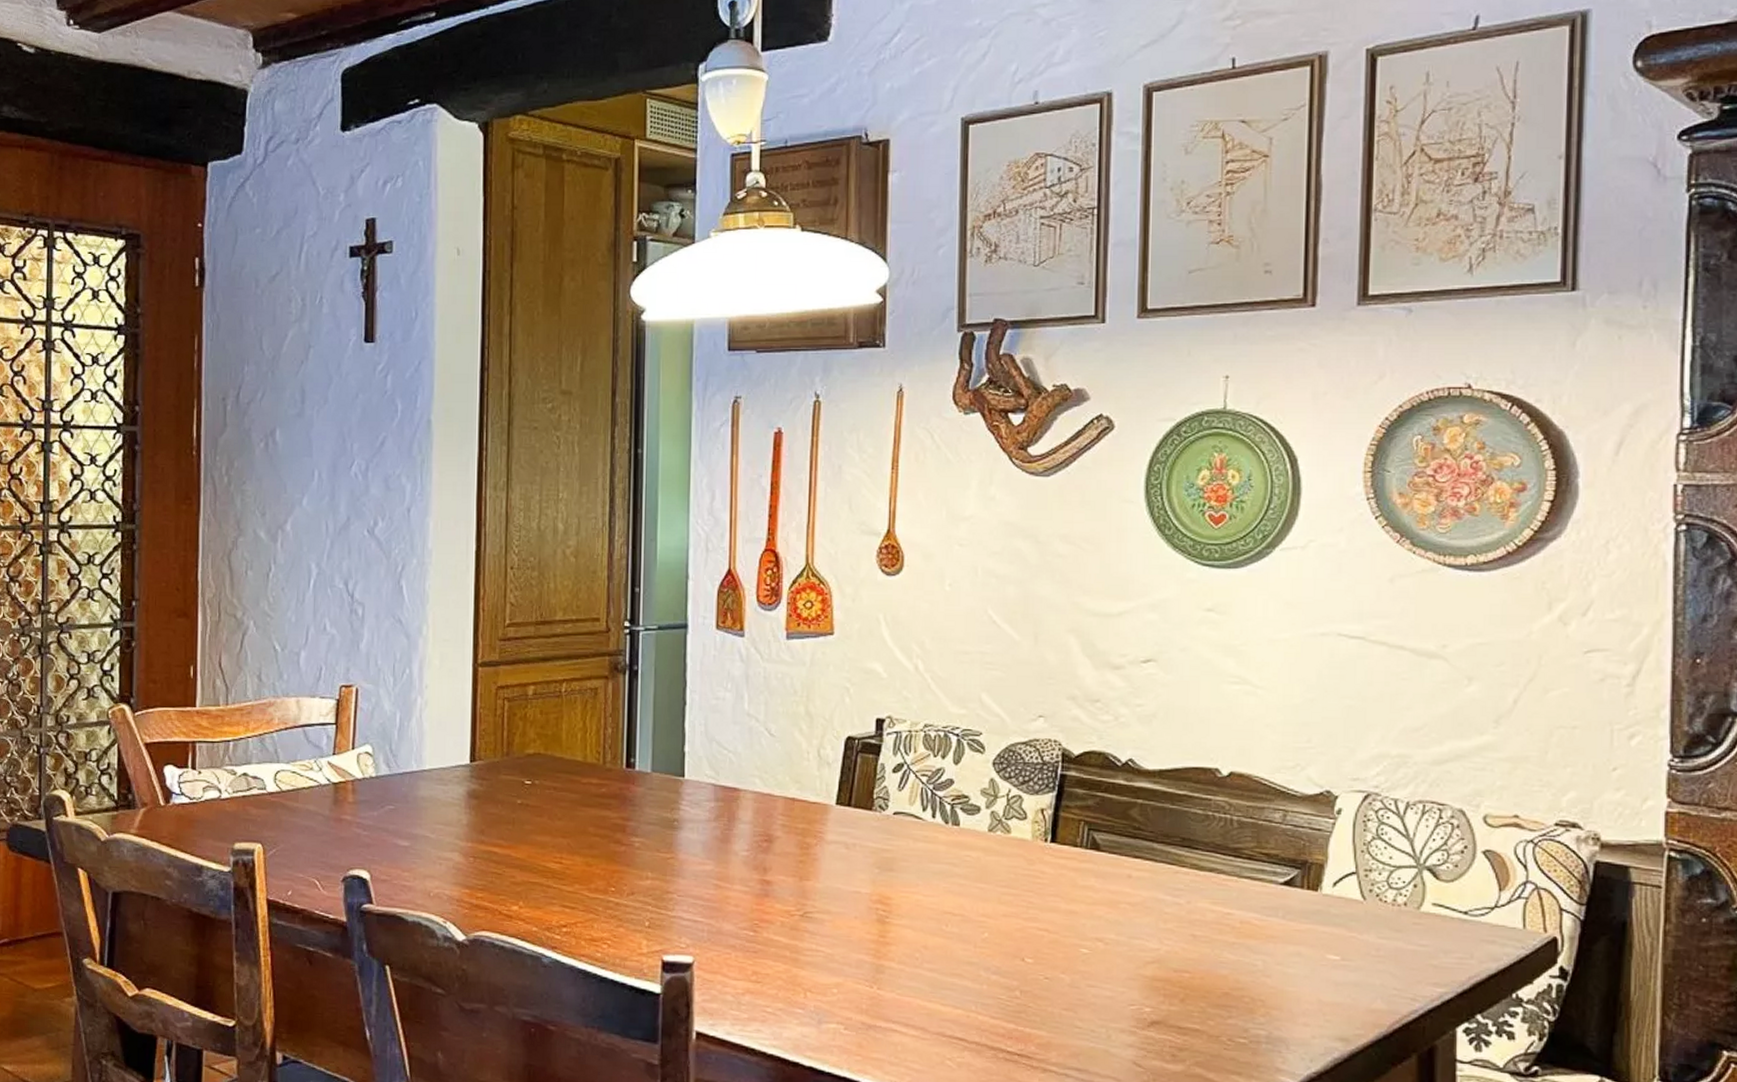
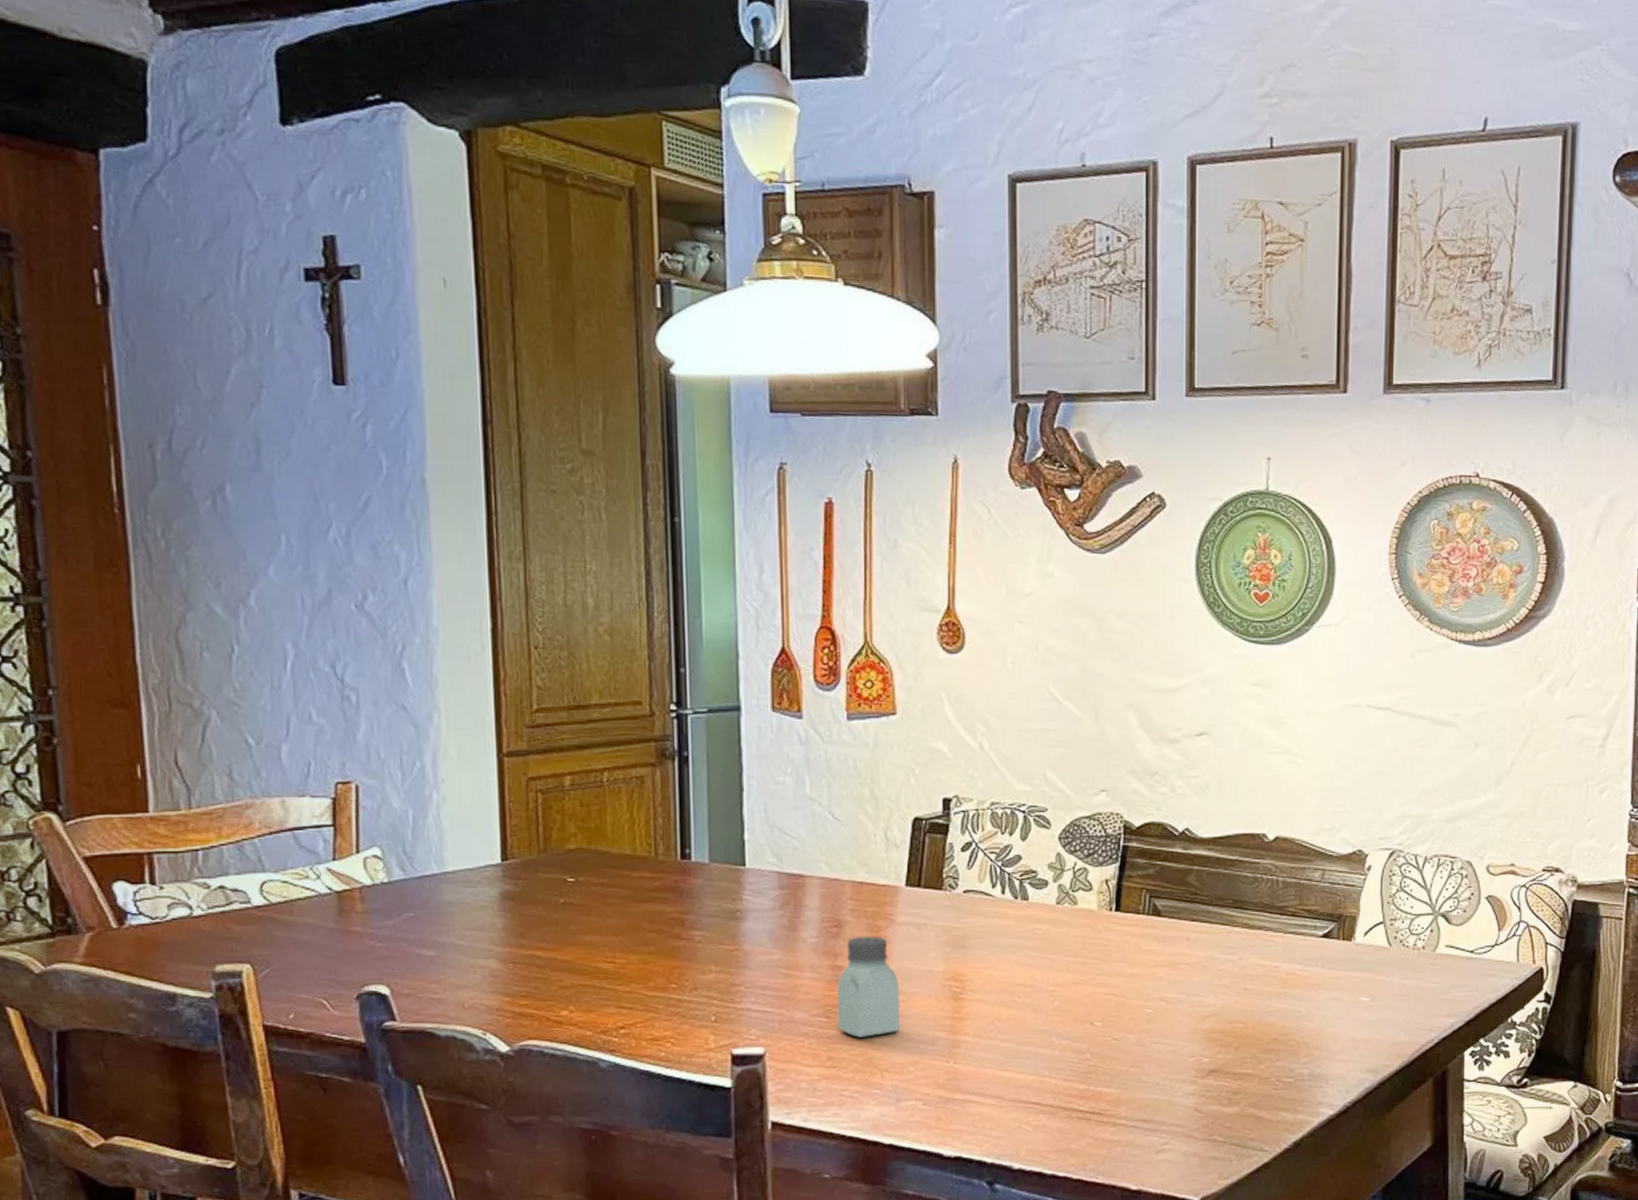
saltshaker: none [764,852,826,955] -> present [836,936,901,1038]

